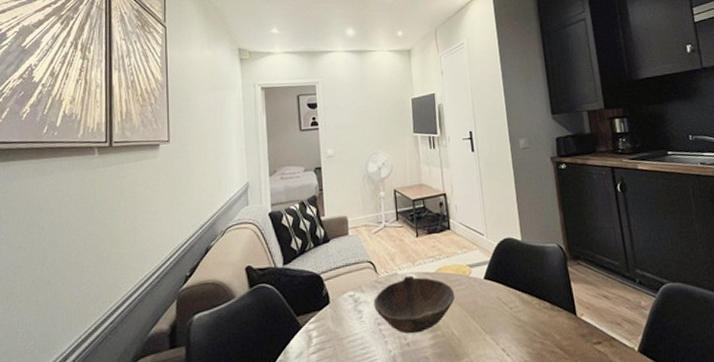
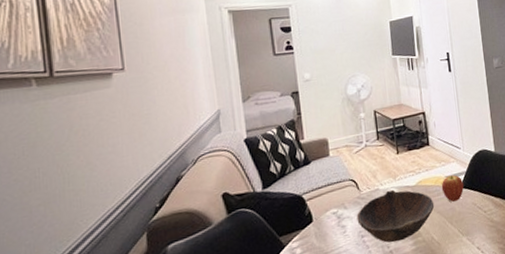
fruit: none [462,264,488,294] -> present [441,175,464,202]

